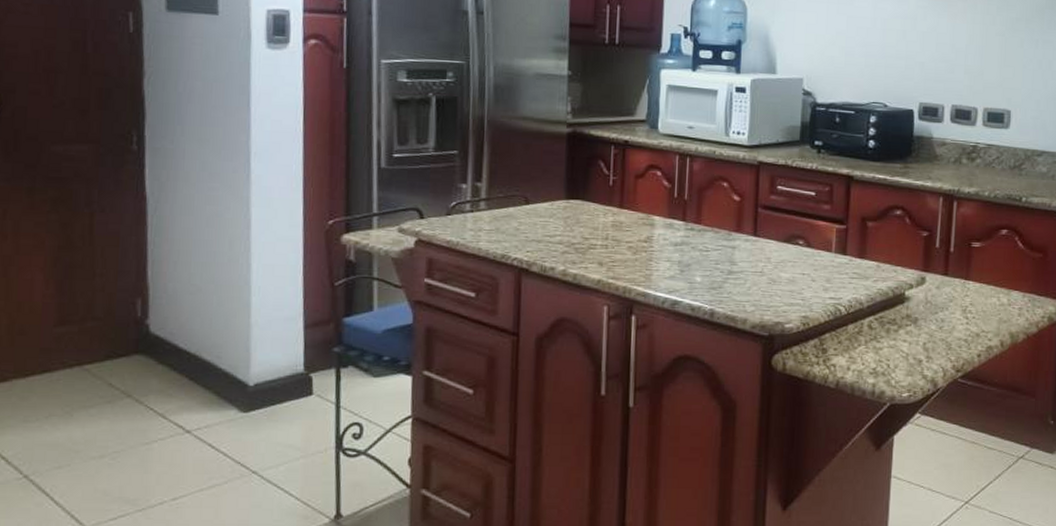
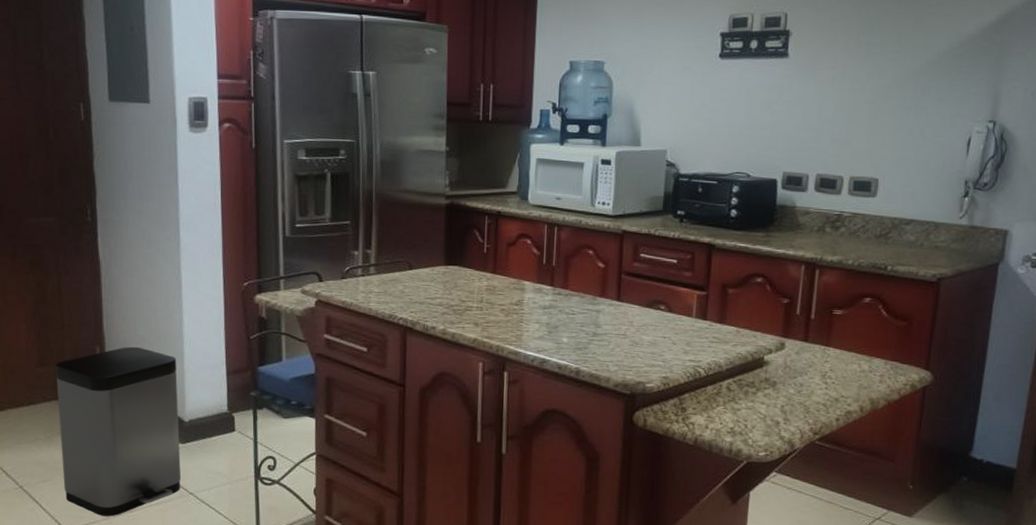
pedal bin: none [81,297,242,507] -> present [55,346,181,517]

